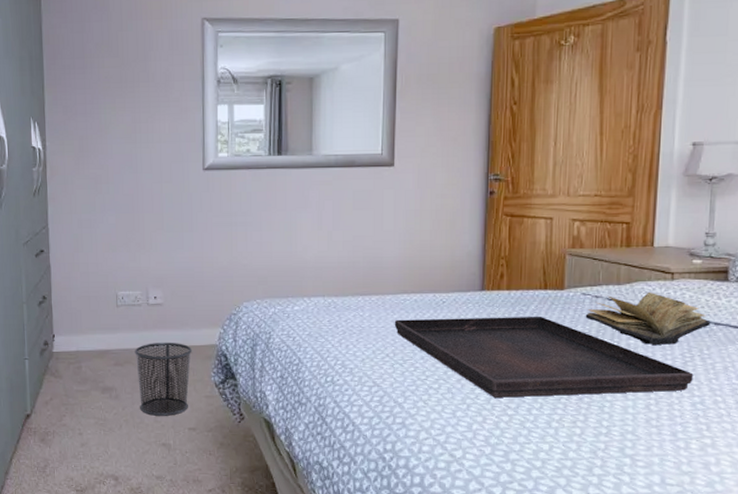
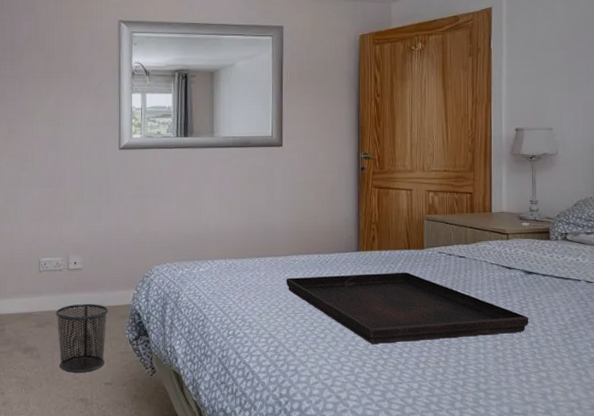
book: present [585,291,711,346] -> none [442,249,539,295]

